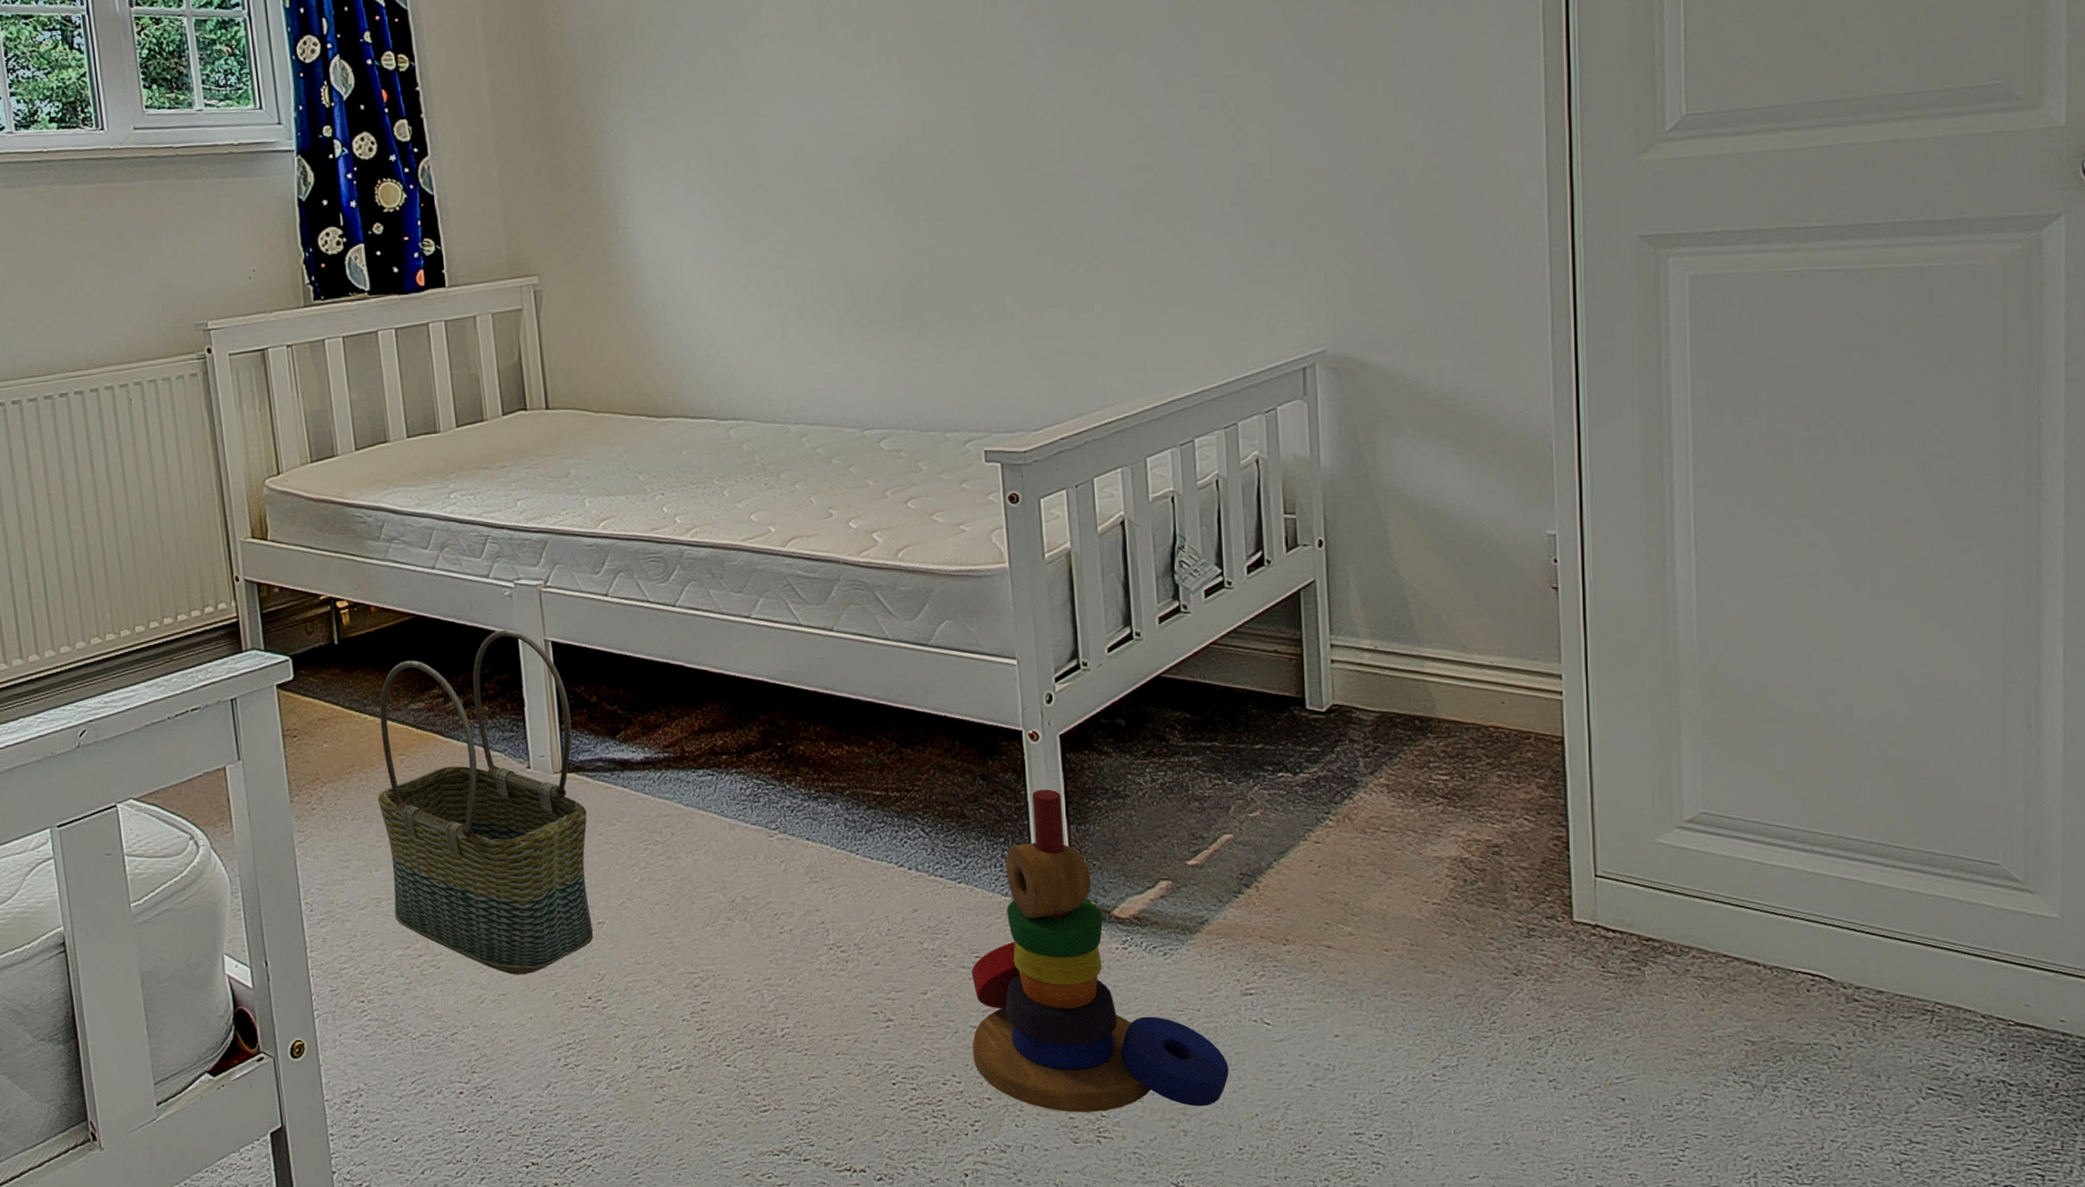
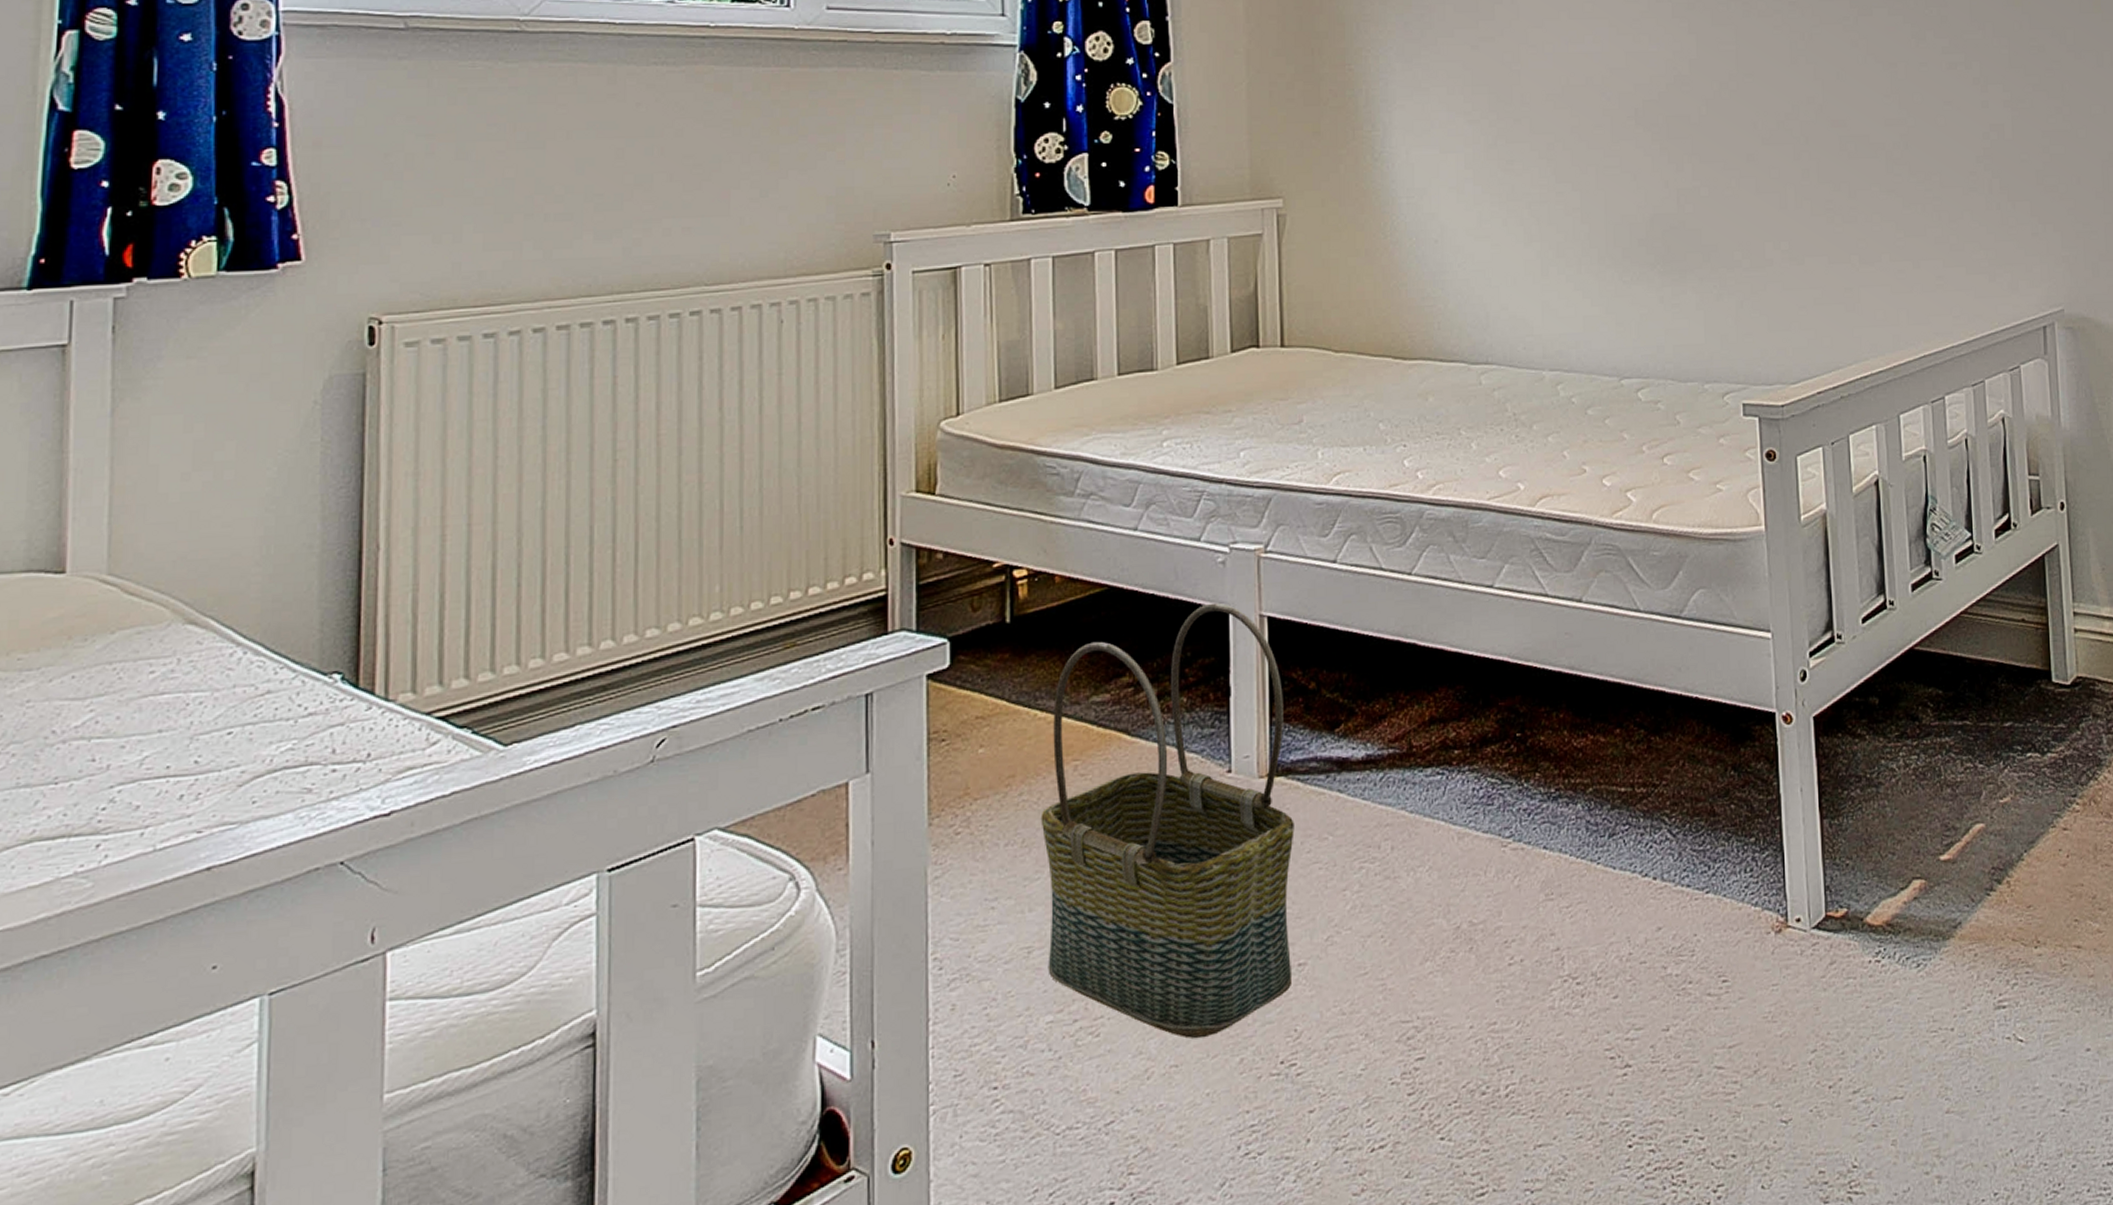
stacking toy: present [971,789,1229,1113] -> none [1716,779,1983,1165]

